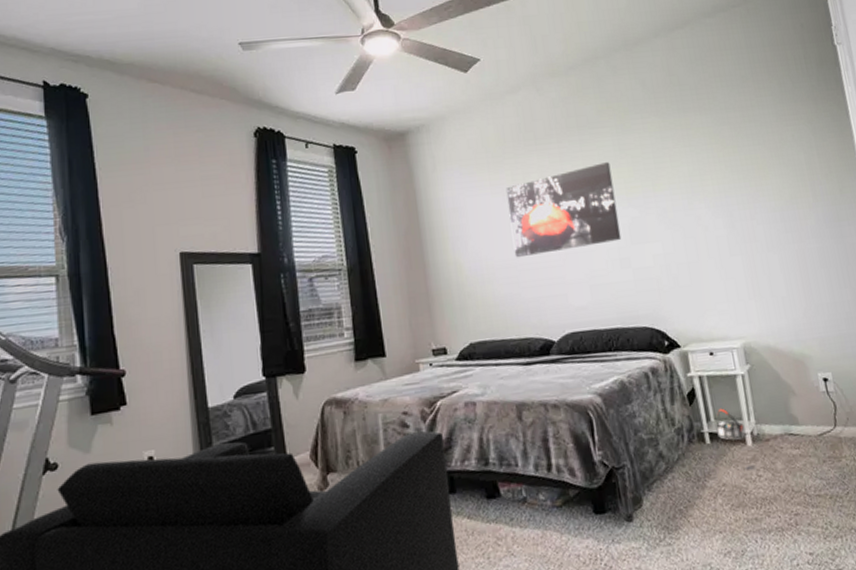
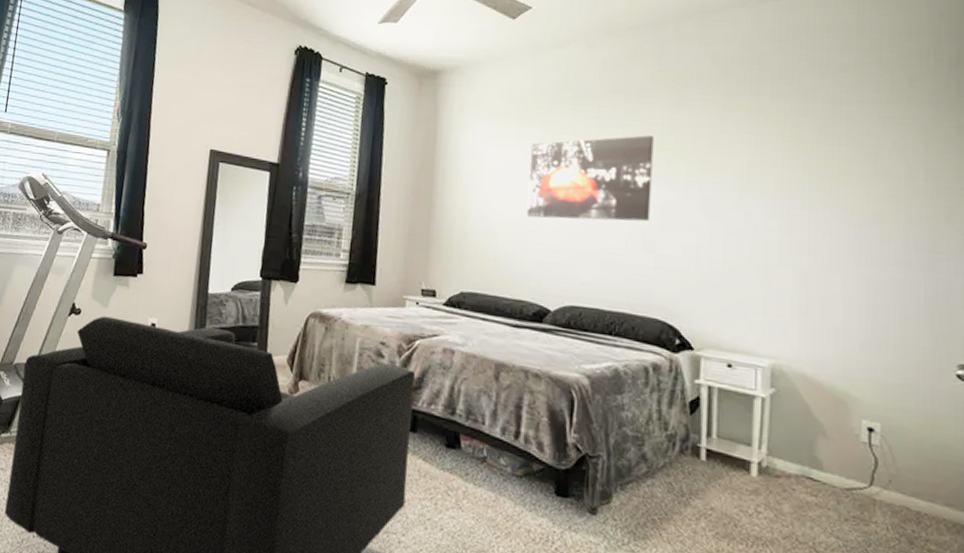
bag: present [716,408,746,441] -> none [716,427,752,468]

